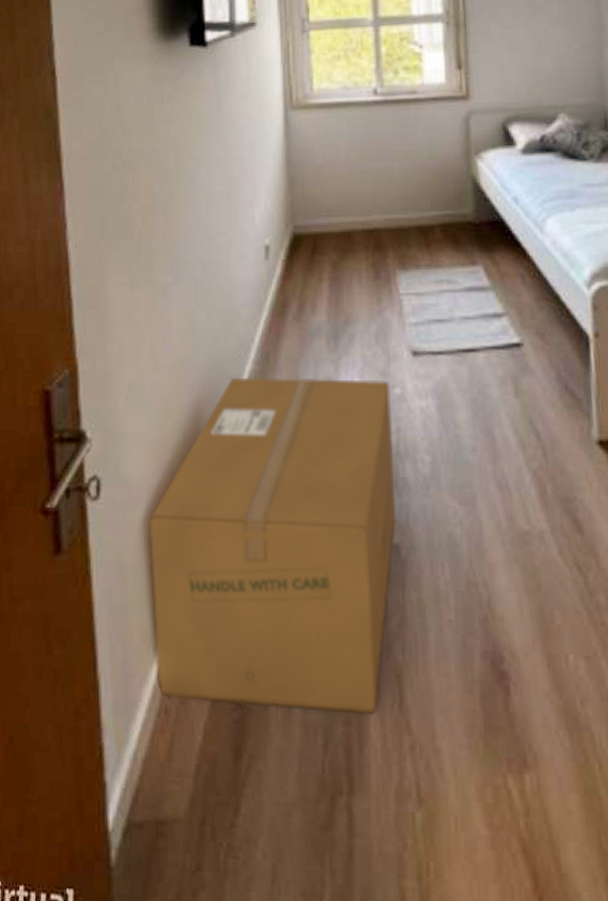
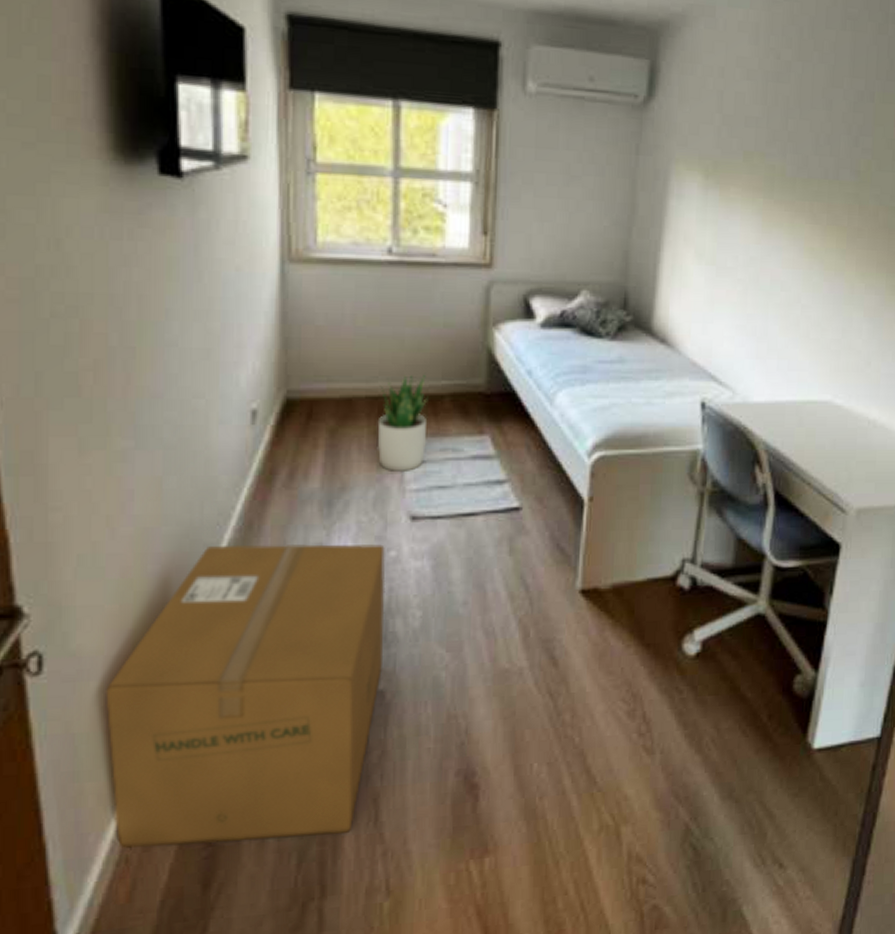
planter: none [374,205,421,306] -> present [377,374,429,473]

